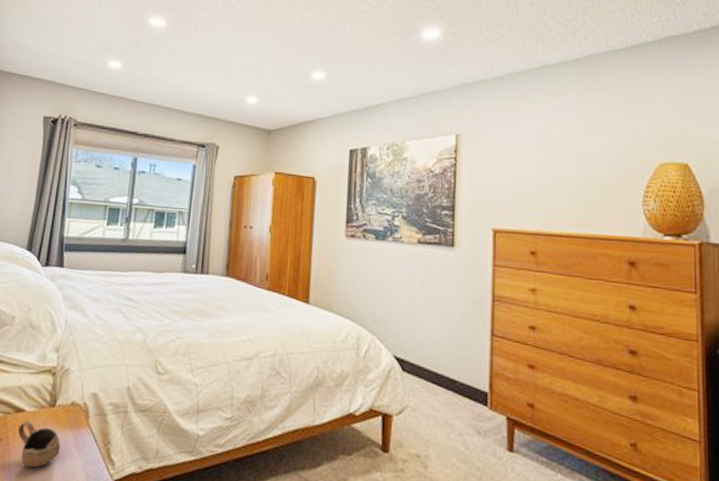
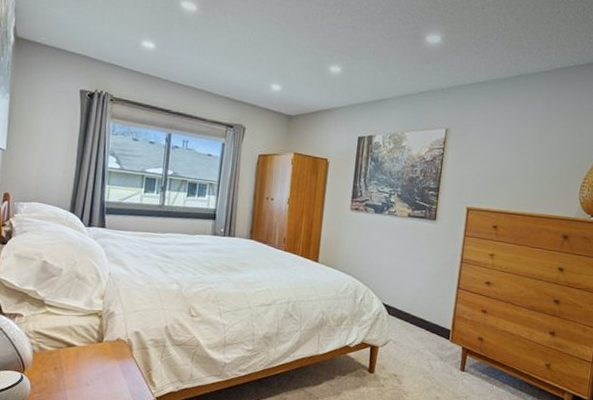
cup: present [17,421,61,468] -> none [70,354,109,390]

